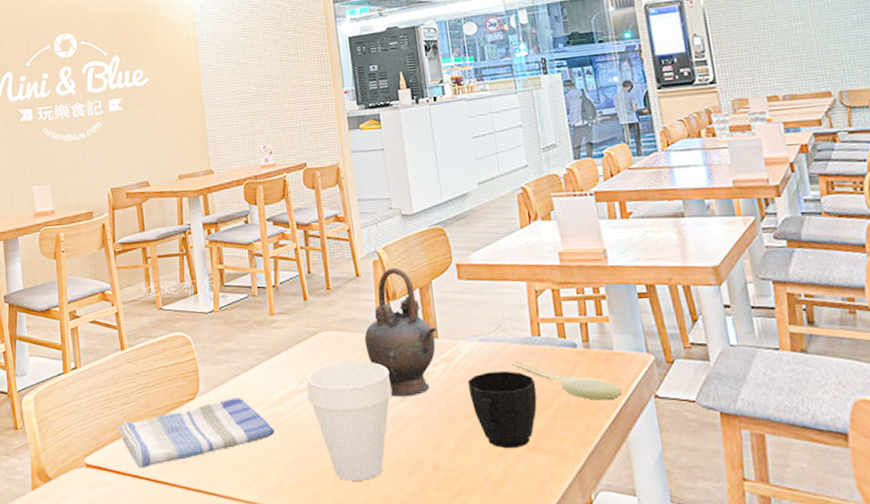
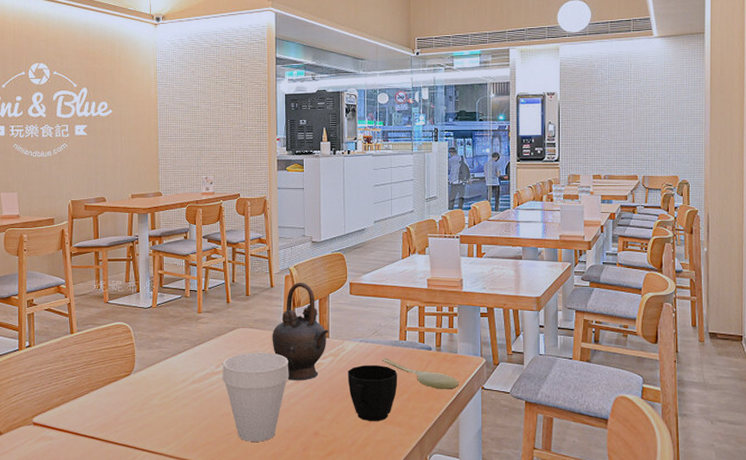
dish towel: present [117,398,275,469] -> none [63,376,194,428]

